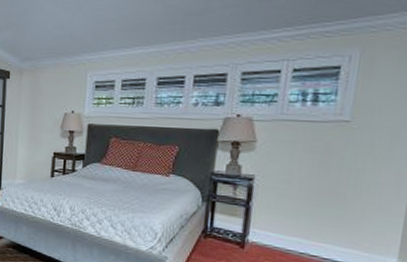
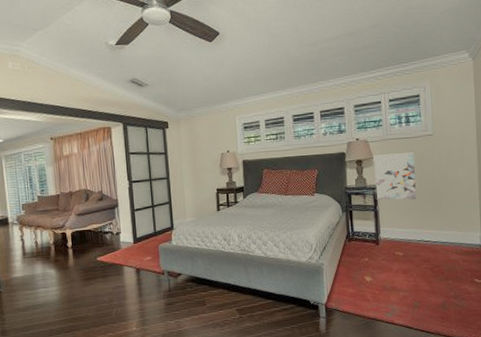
wall art: none [251,138,318,201] -> present [374,152,416,200]

